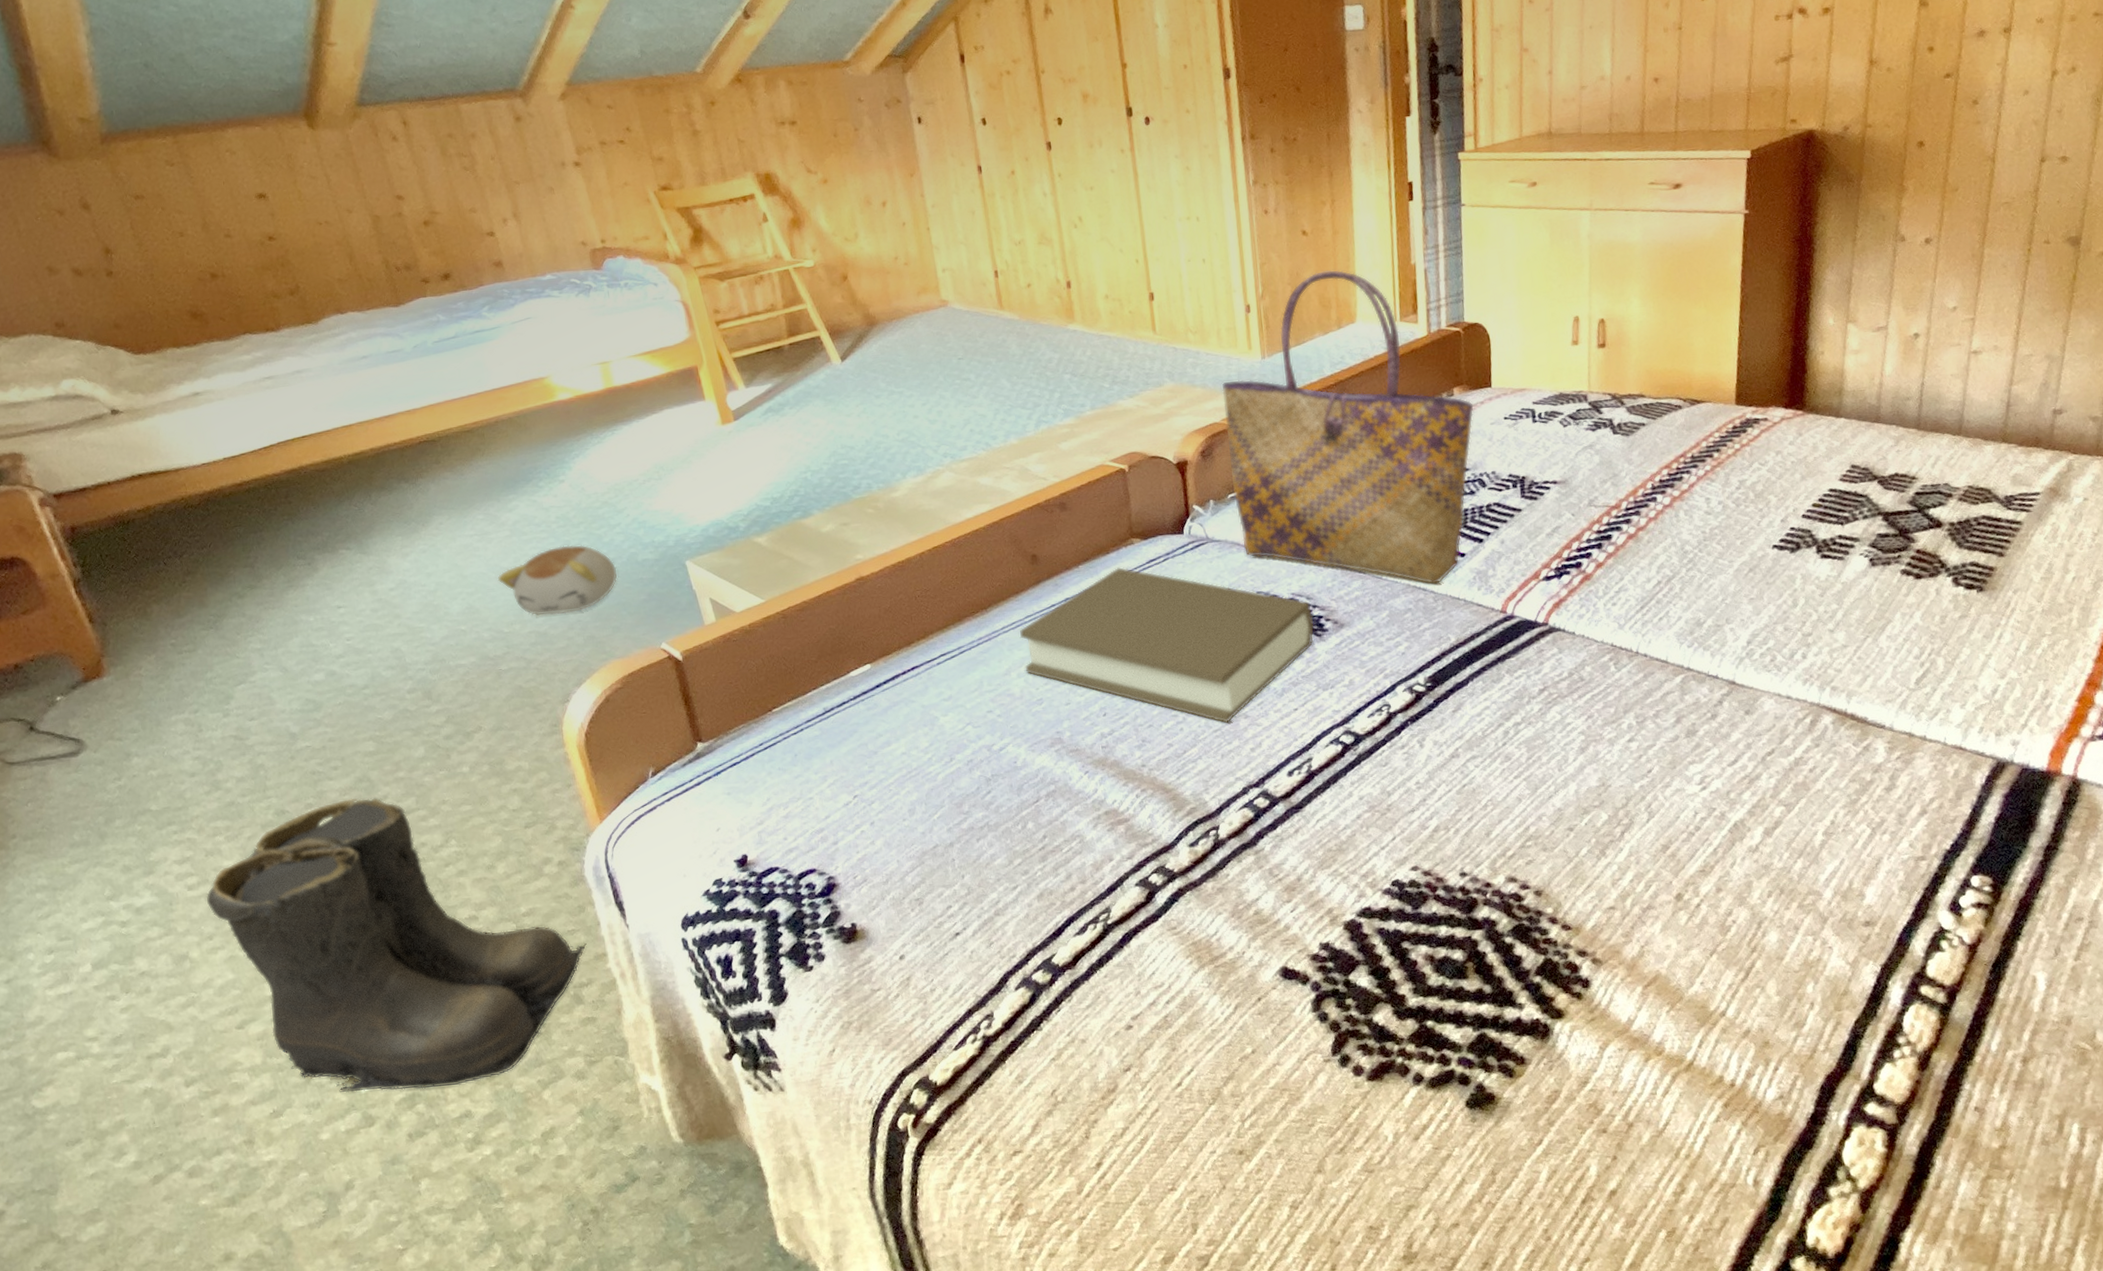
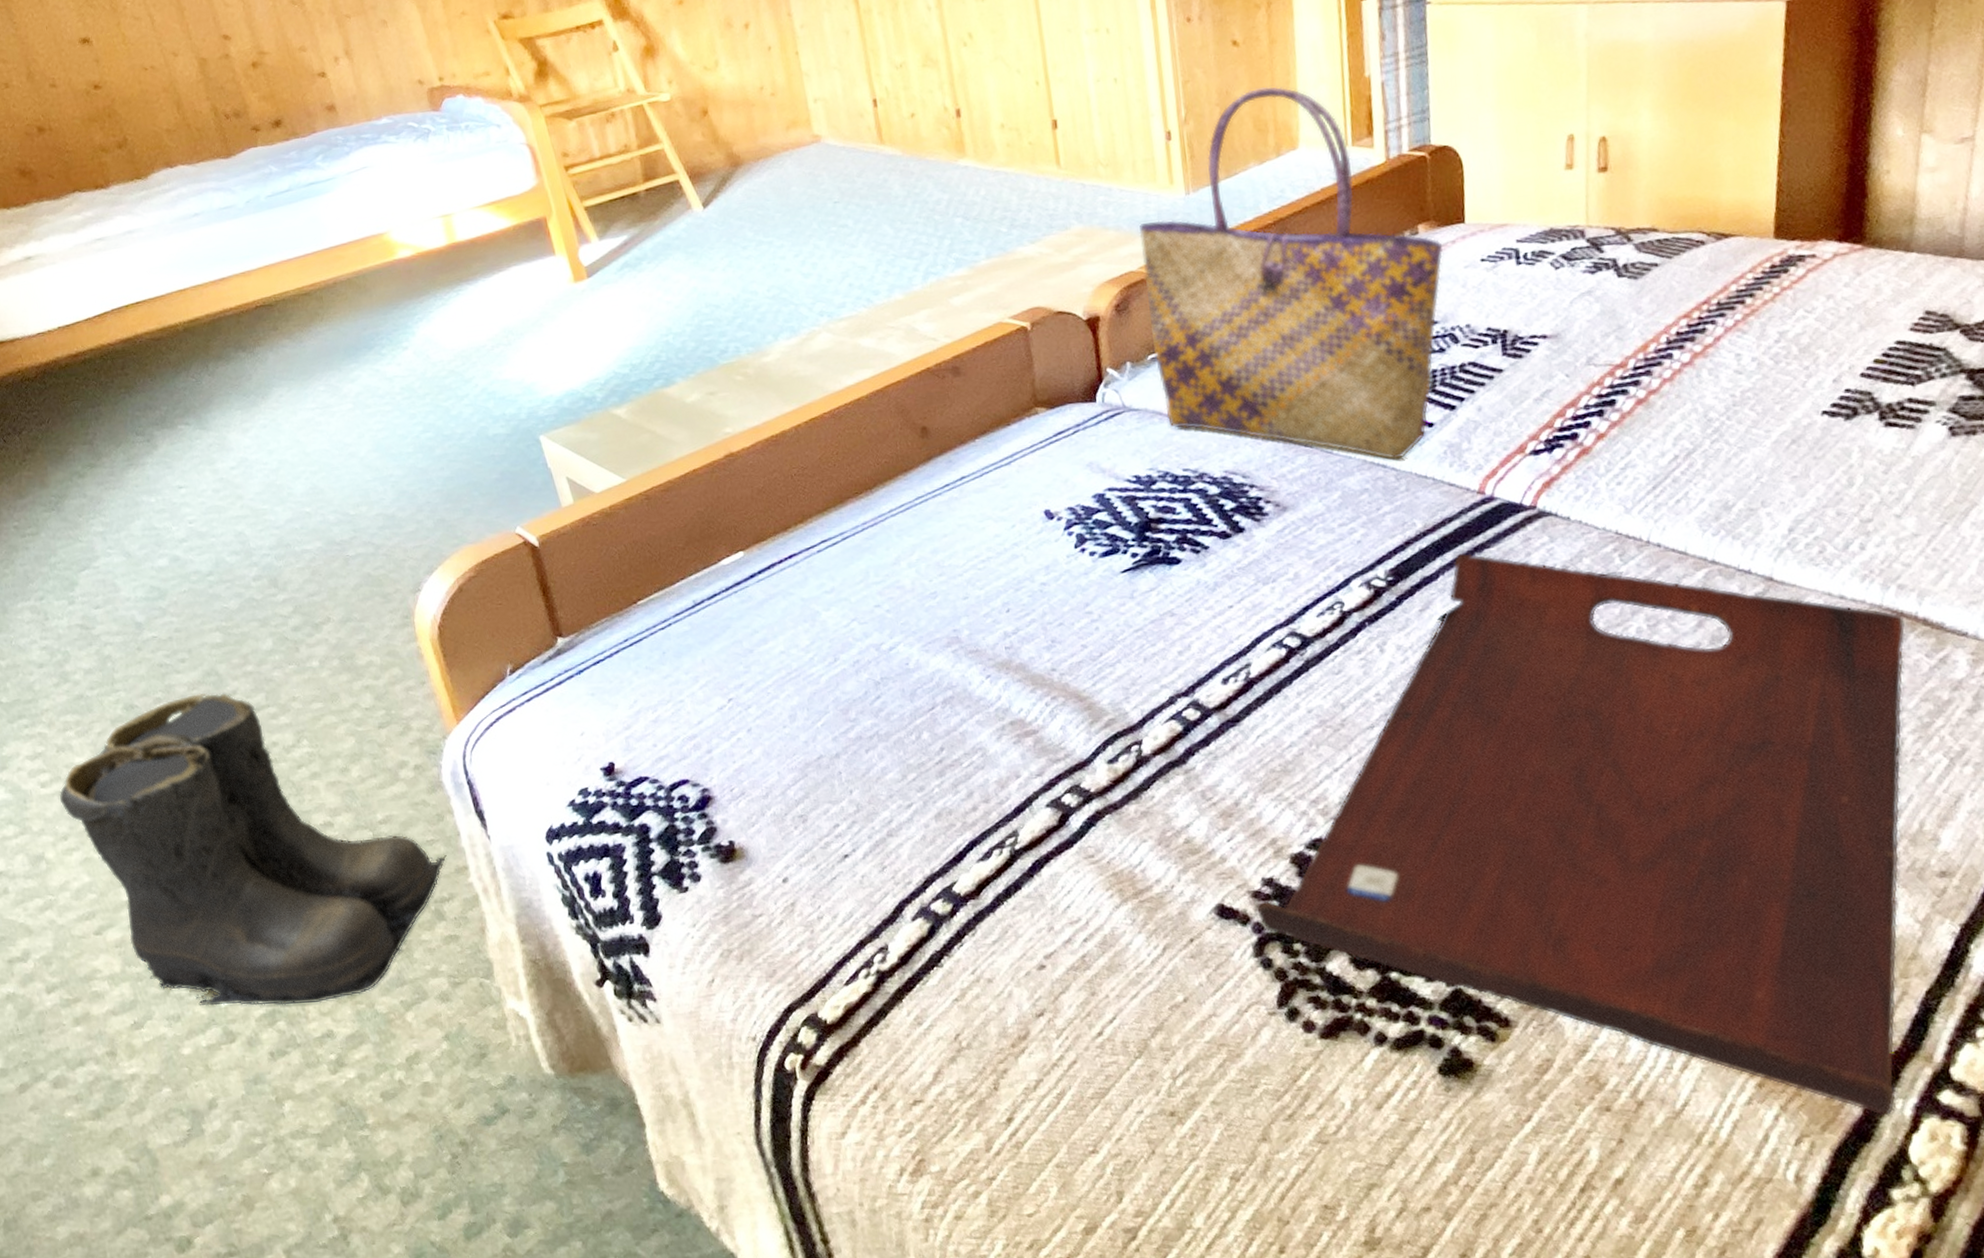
plush toy: present [497,545,617,616] -> none [341,418,467,497]
book: present [1019,566,1314,724] -> none [909,440,1252,623]
serving tray: none [1315,662,1838,1127] -> present [1257,552,1906,1116]

